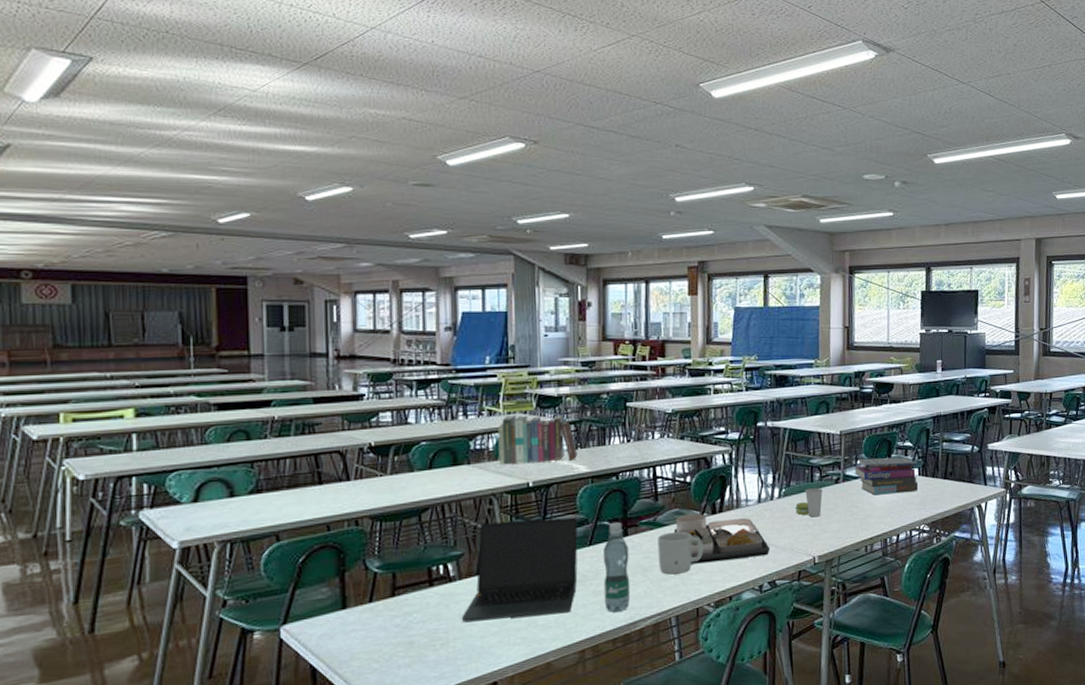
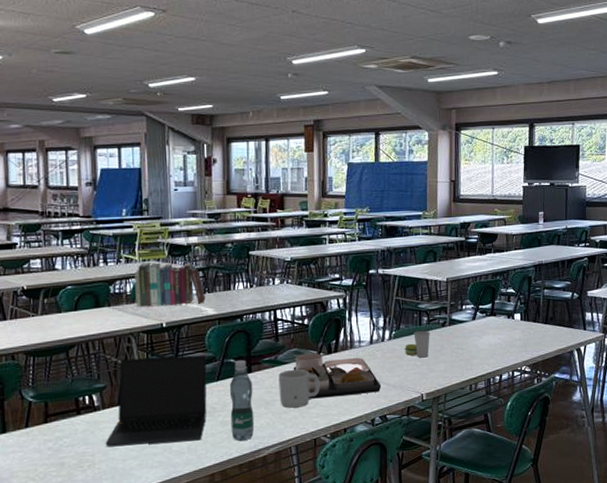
books: present [855,456,919,496] -> none [460,302,521,338]

